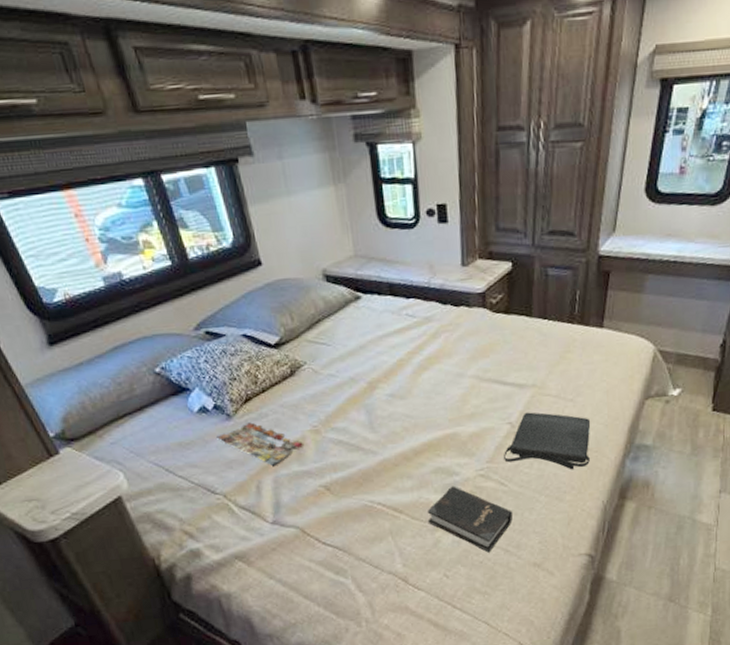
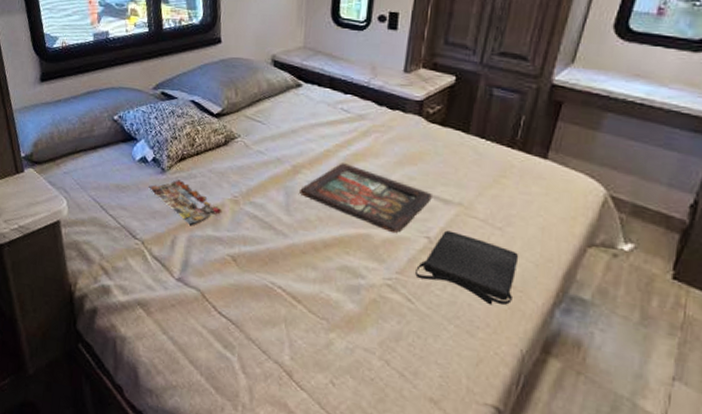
decorative tray: none [380,369,508,427] -> present [300,163,432,234]
hardback book: present [427,486,513,553] -> none [324,288,416,371]

